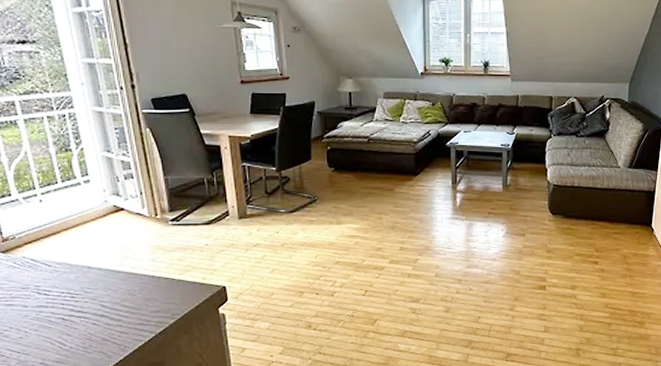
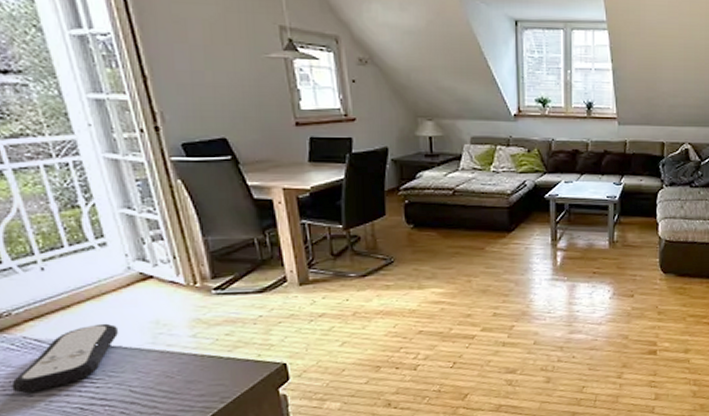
remote control: none [12,247,94,304] -> present [11,323,118,393]

